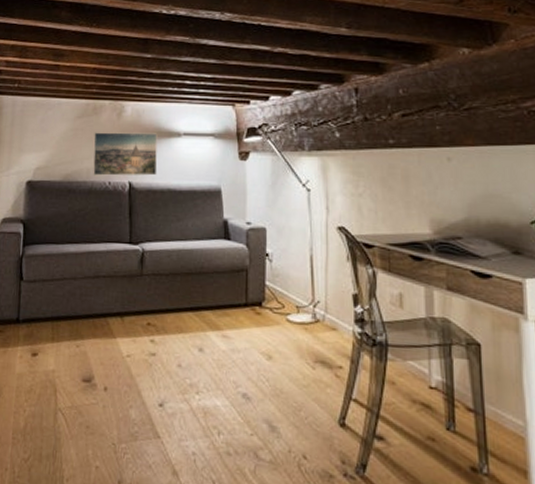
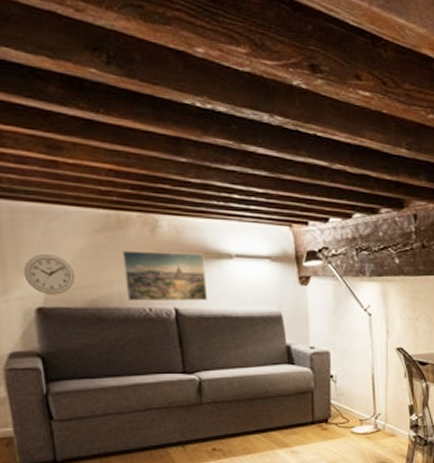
wall clock: none [23,136,58,170] -> present [23,253,76,295]

